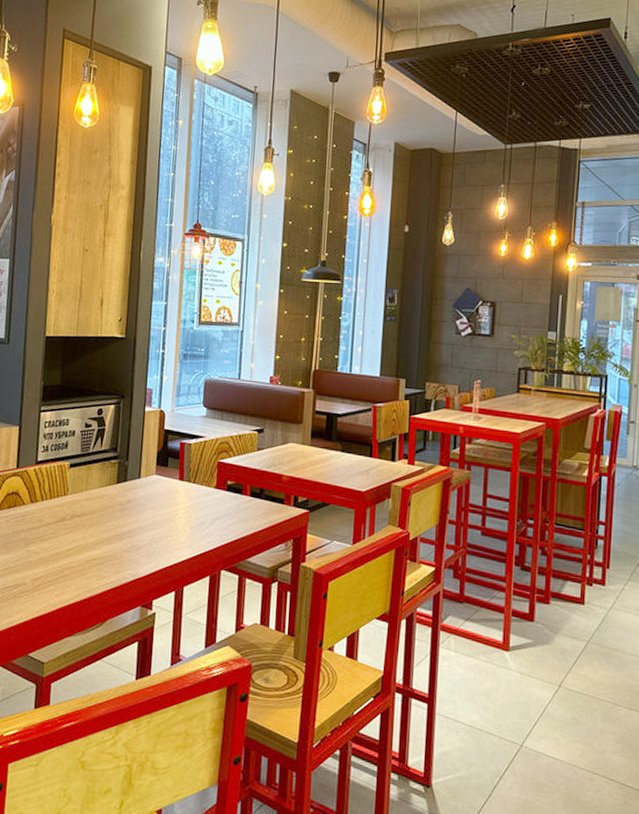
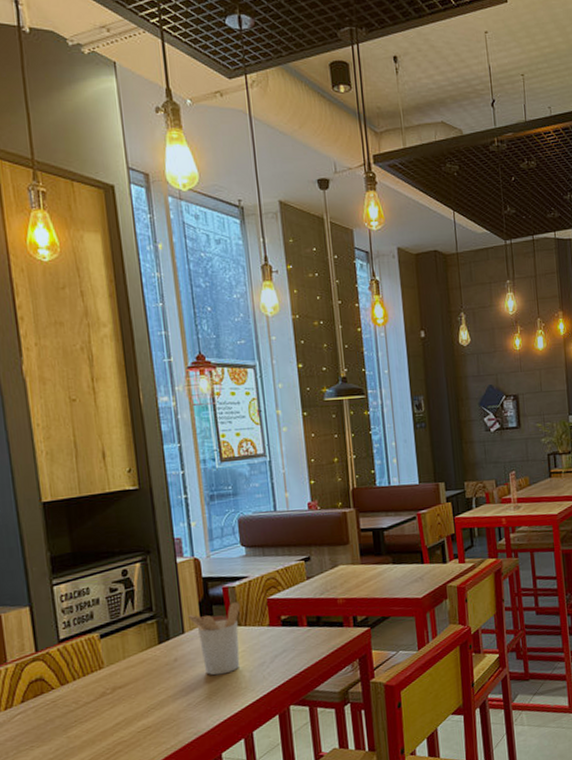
utensil holder: none [146,458,193,525] -> present [188,601,241,676]

